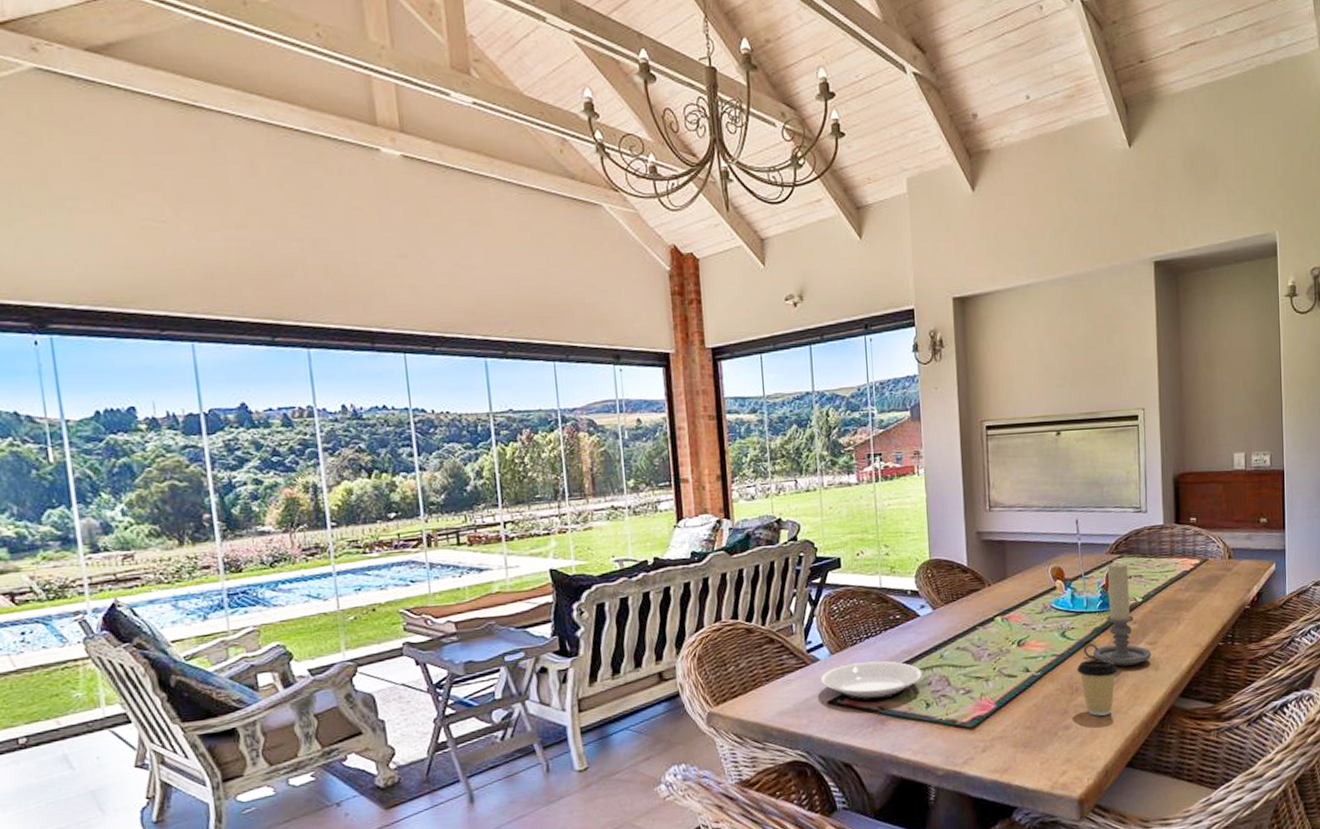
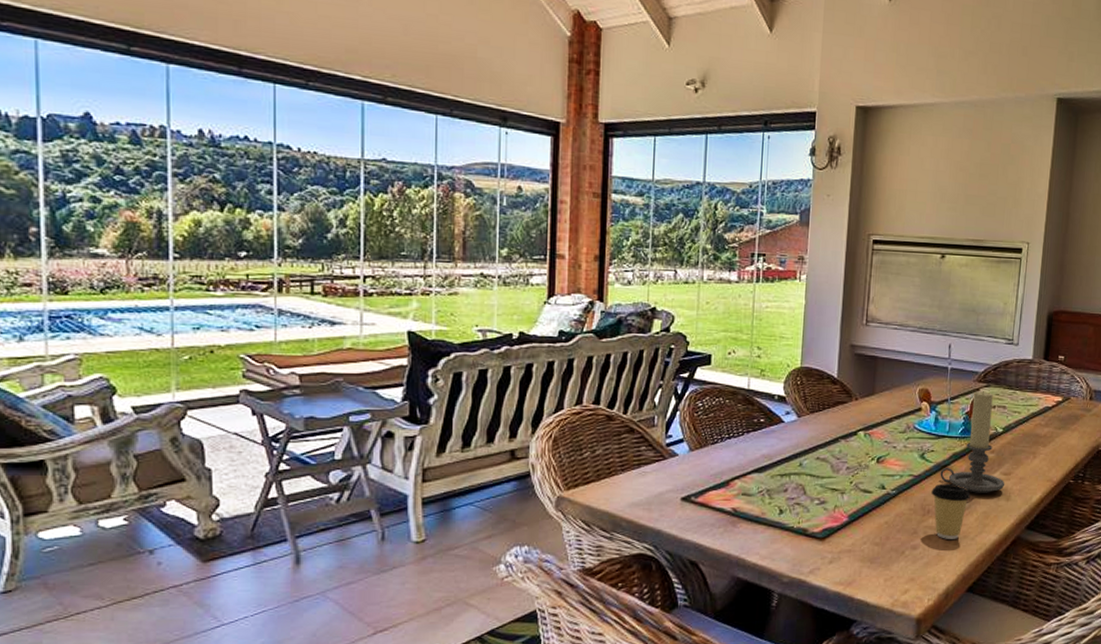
plate: present [821,661,922,702] -> none [677,462,779,502]

